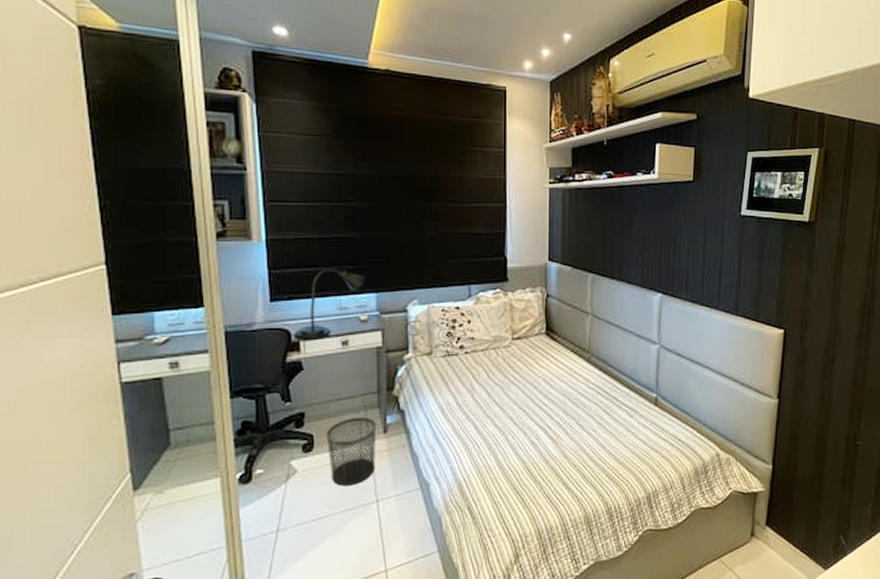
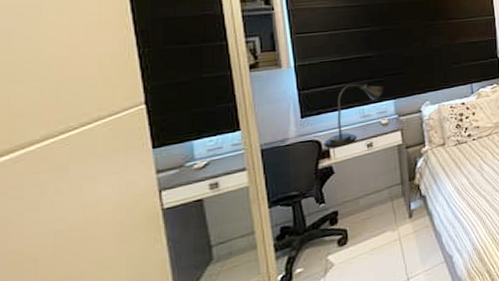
waste bin: present [326,418,376,486] -> none [358,206,404,272]

